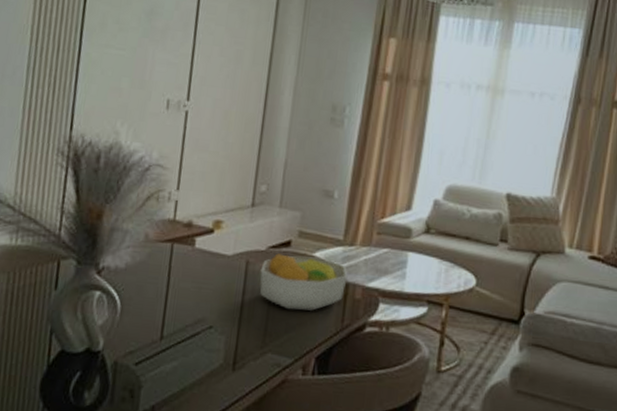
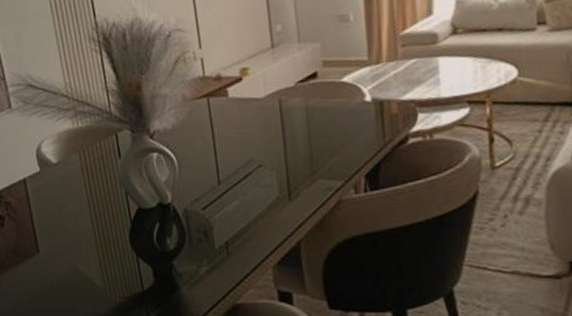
fruit bowl: present [260,253,348,311] -> none [293,82,381,137]

